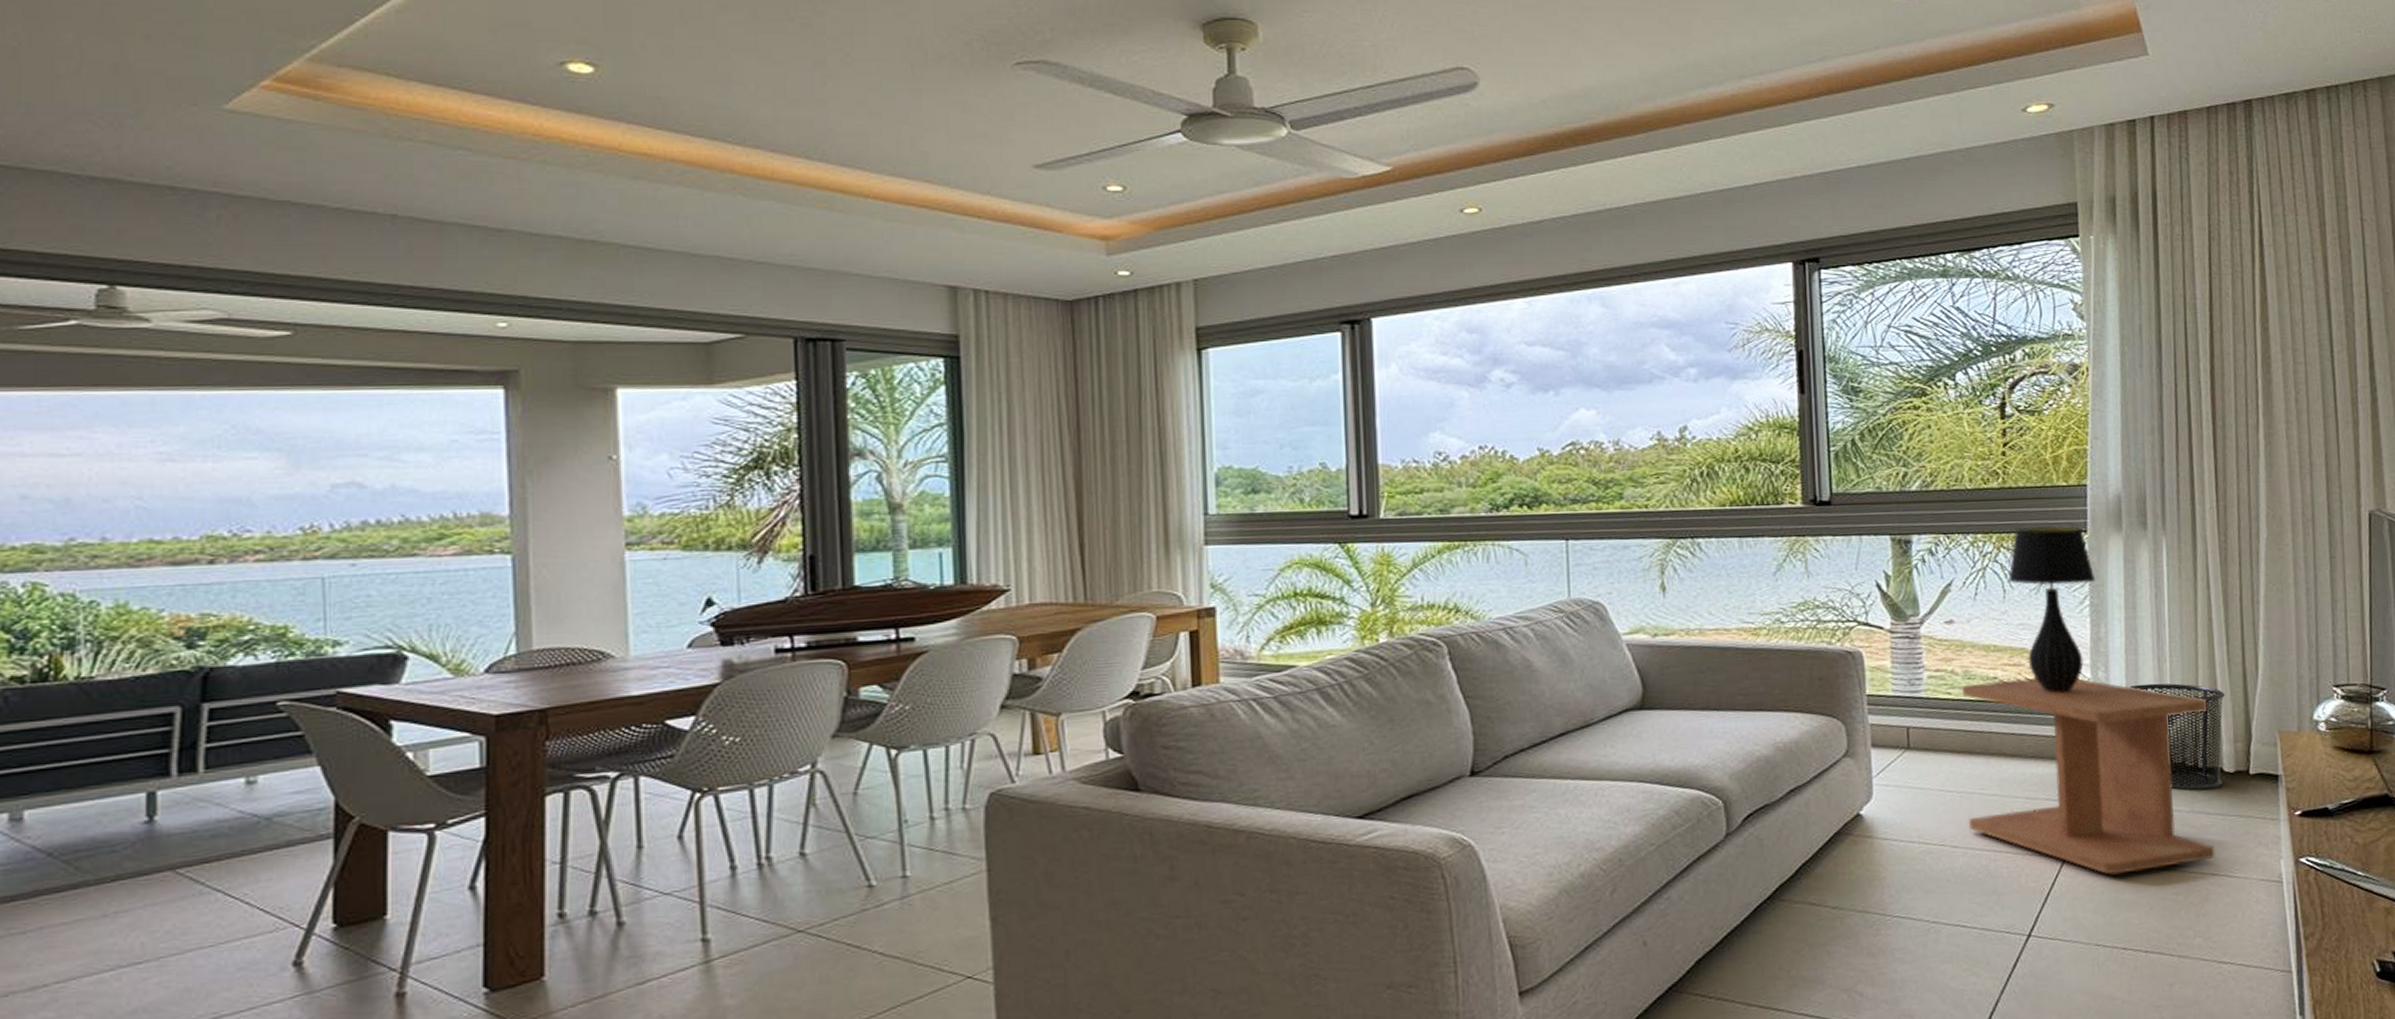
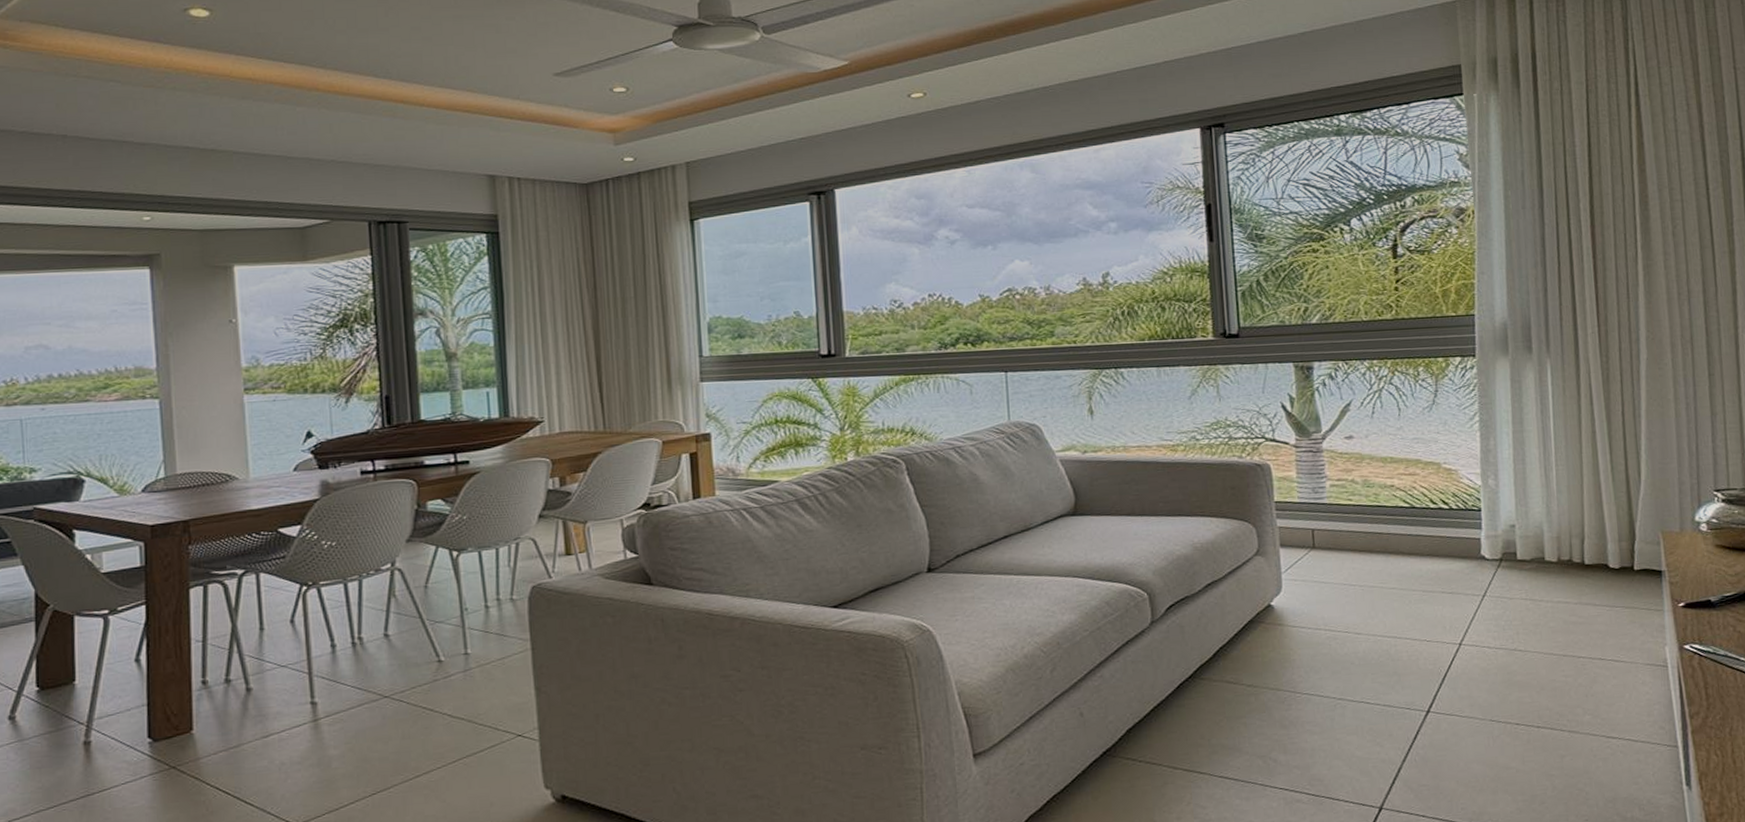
side table: present [1962,678,2215,875] -> none [1362,485,1602,659]
table lamp: present [2007,526,2096,694] -> none [1402,352,1485,499]
waste bin: present [2129,683,2226,791] -> none [1518,489,1610,585]

